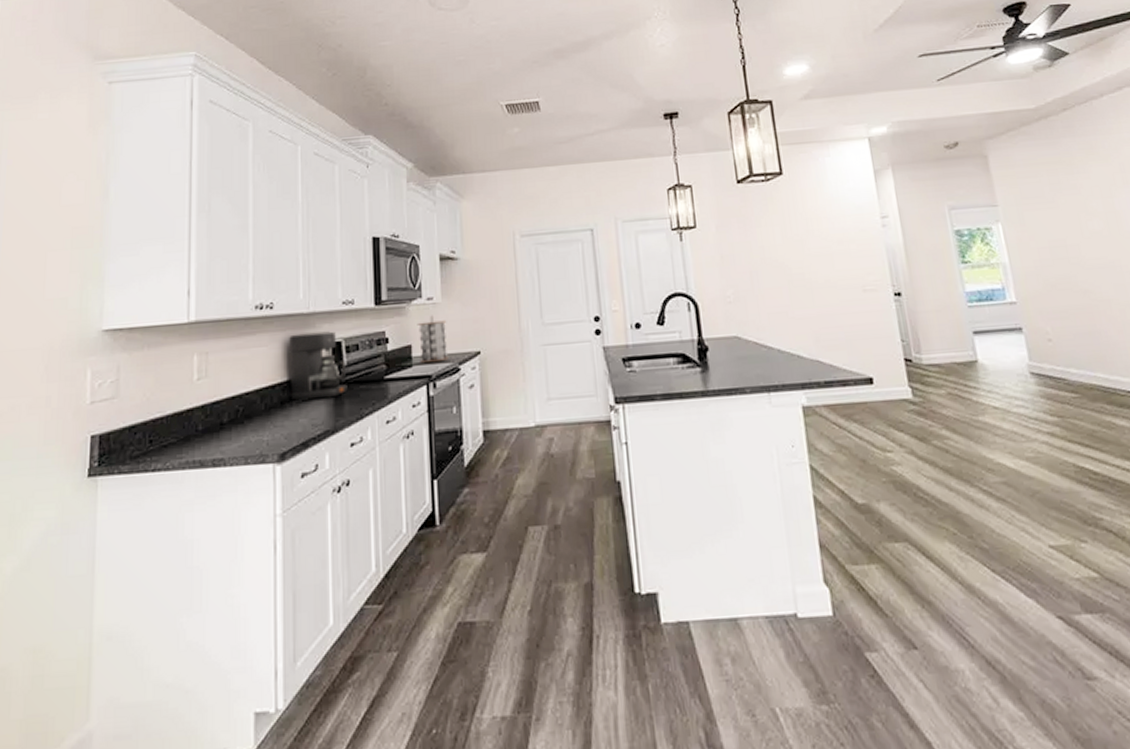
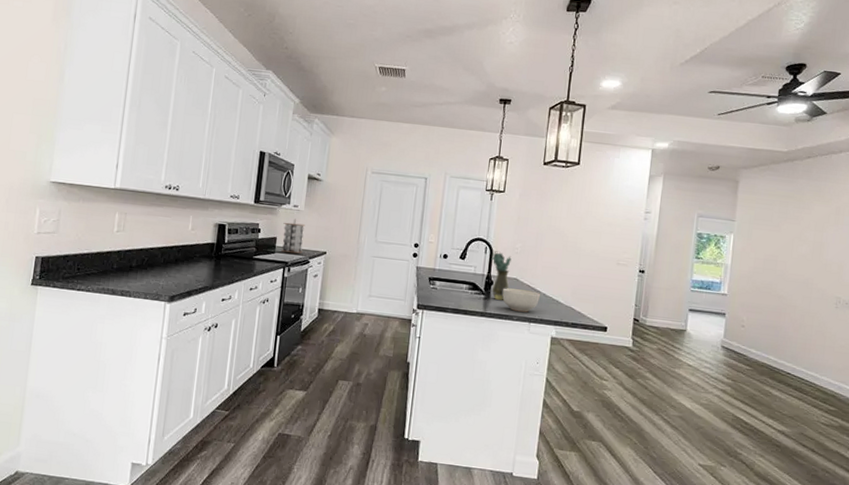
coffee maker: present [289,331,348,401] -> none [182,212,227,264]
vase: none [698,304,731,370] -> present [491,249,511,300]
bowl: none [722,348,775,381] -> present [502,288,541,313]

